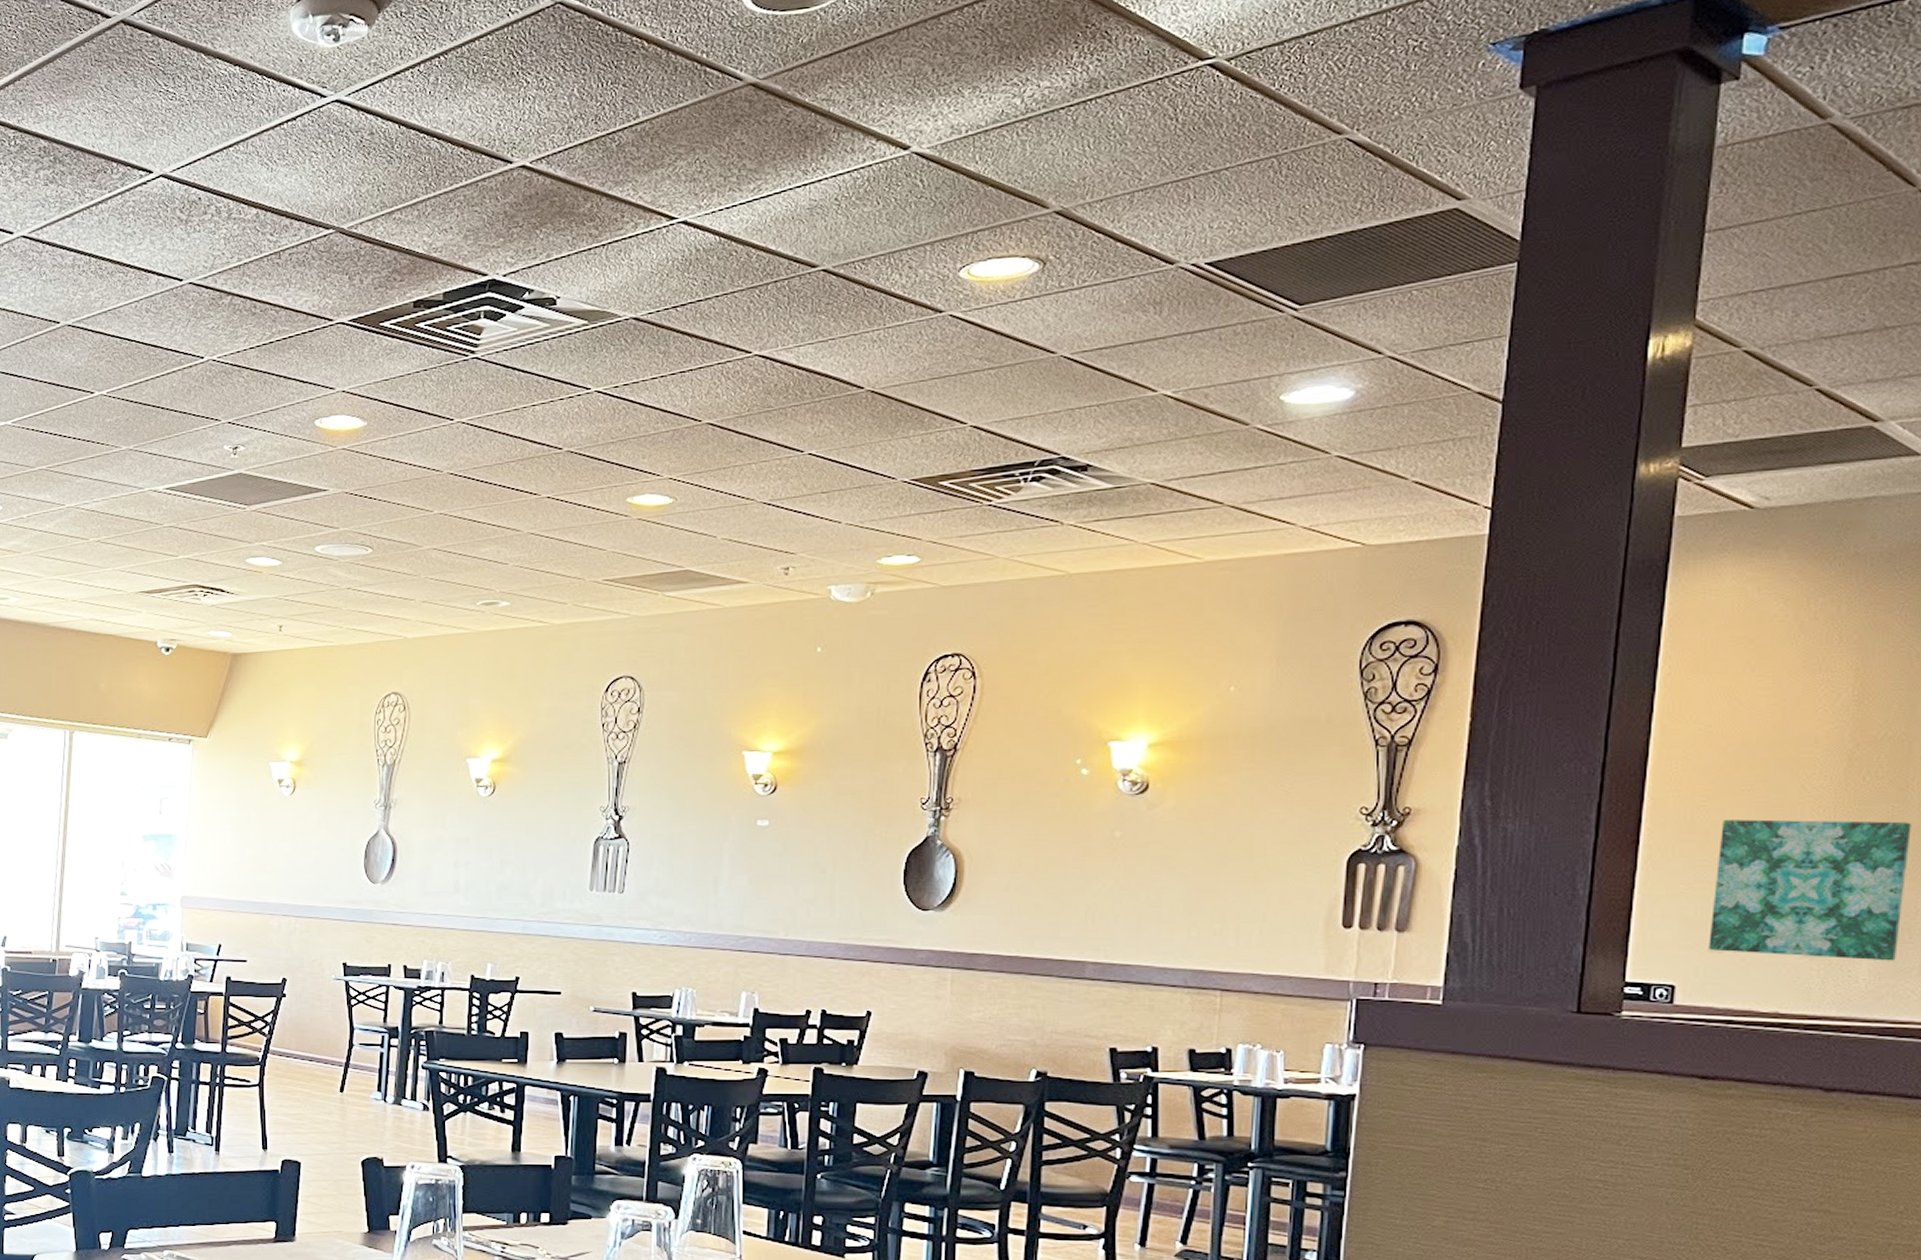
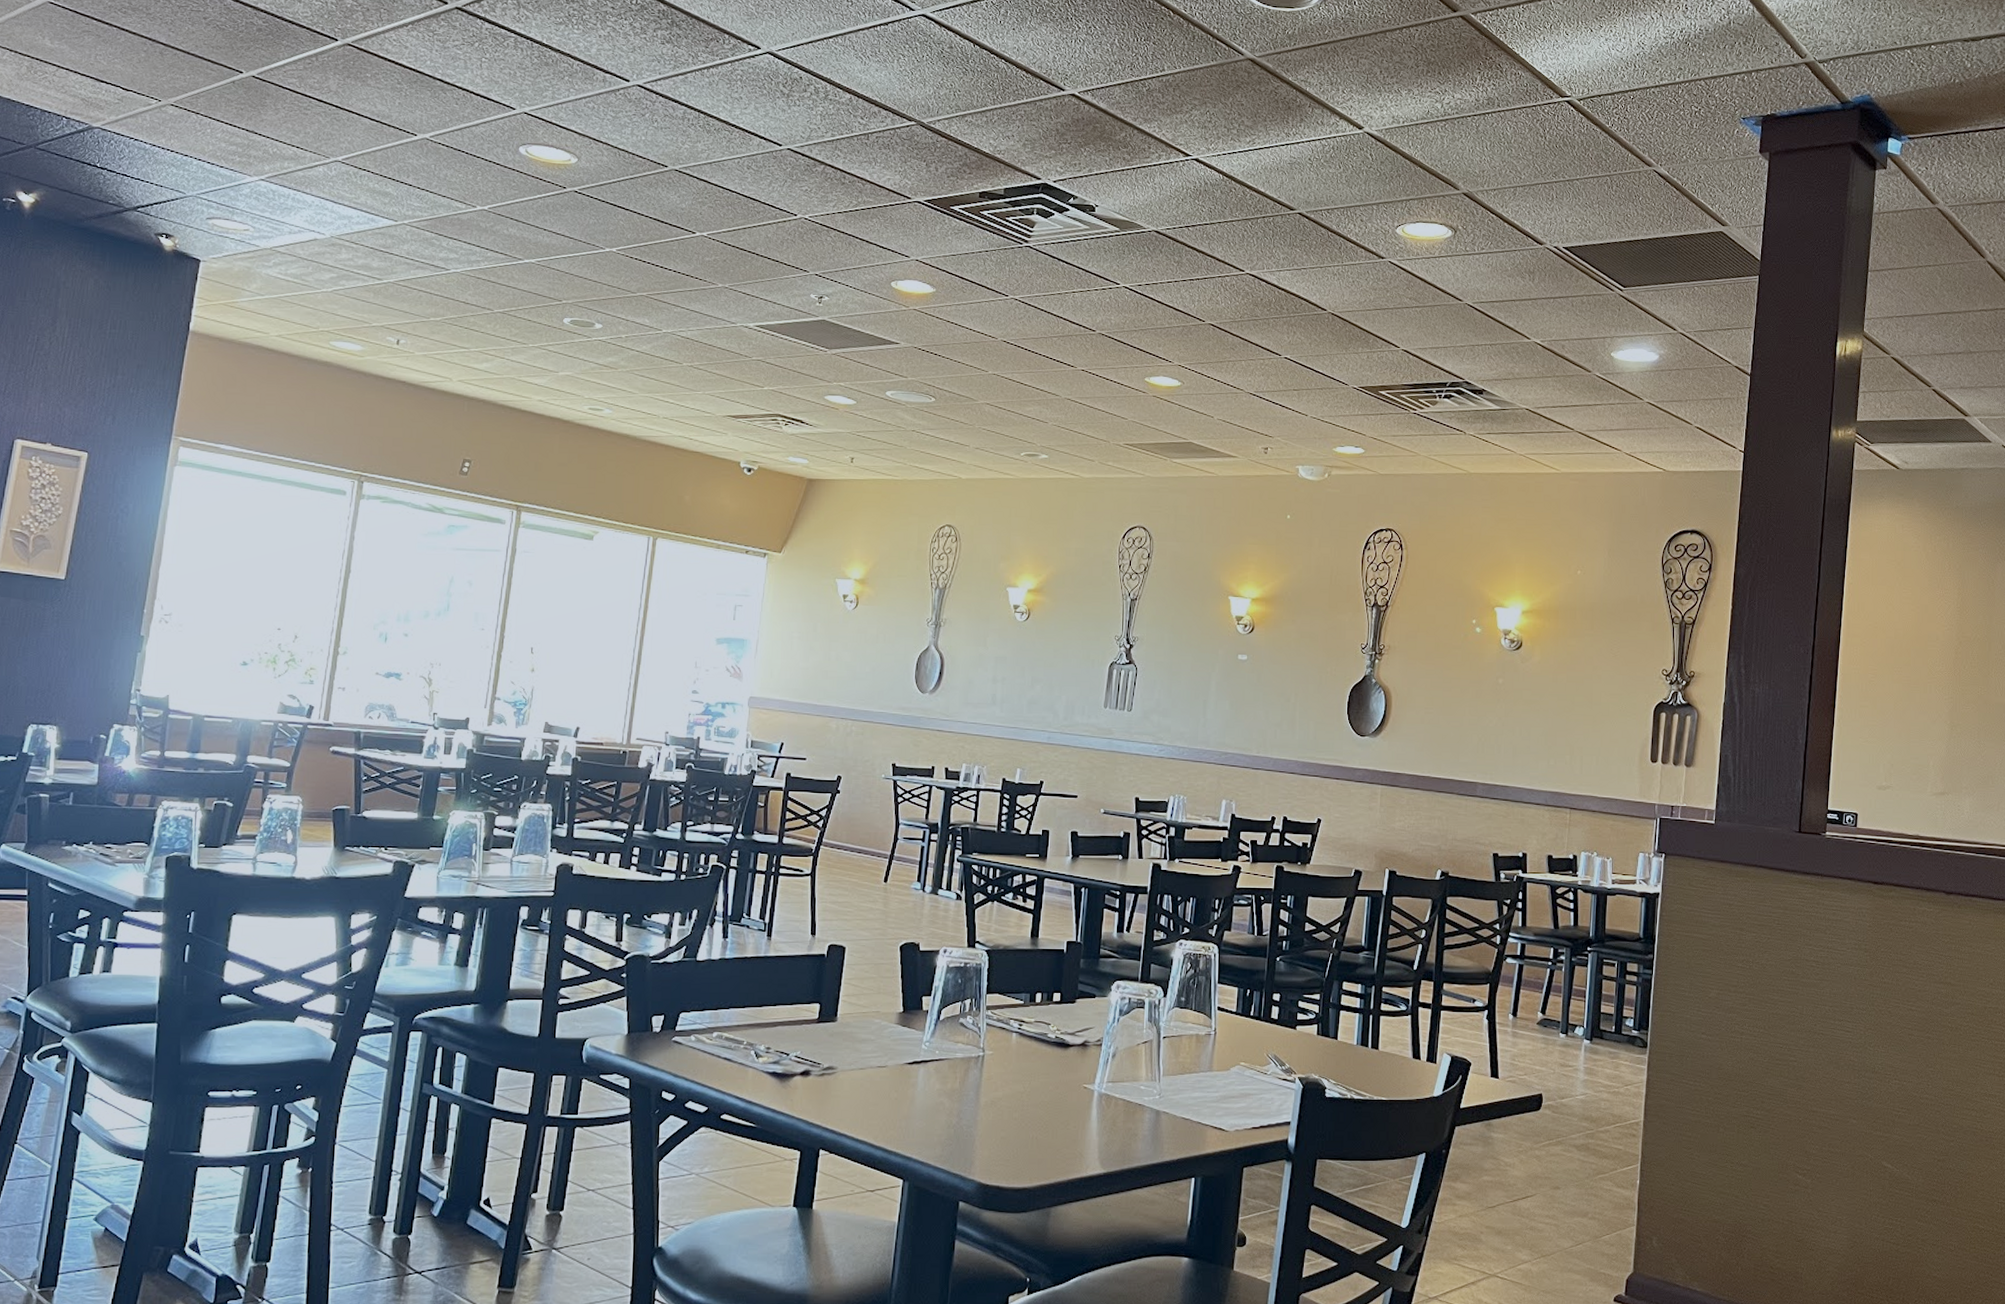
wall art: present [1708,819,1912,961] -> none [1877,692,1992,800]

